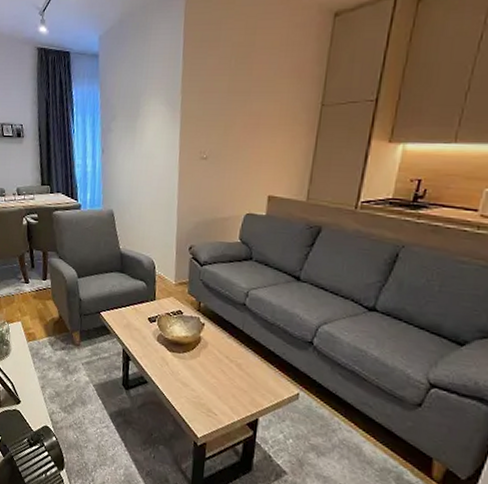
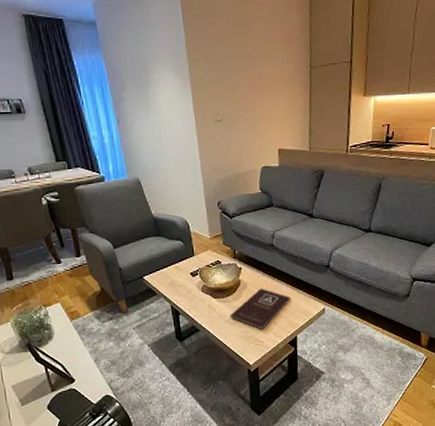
book: none [183,351,258,400] -> present [229,288,291,330]

